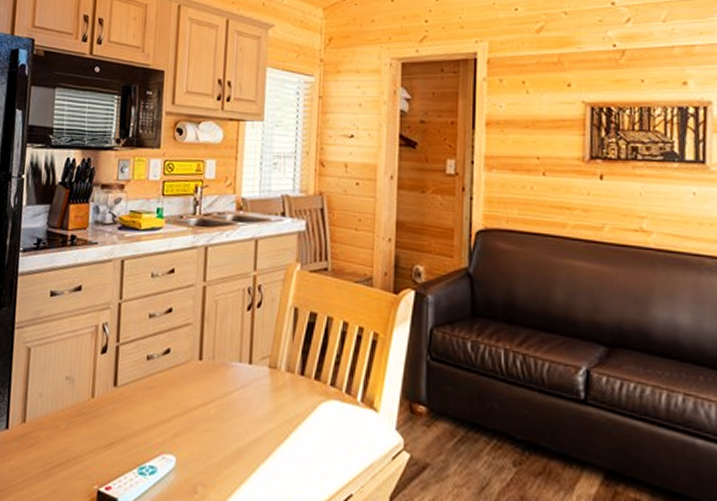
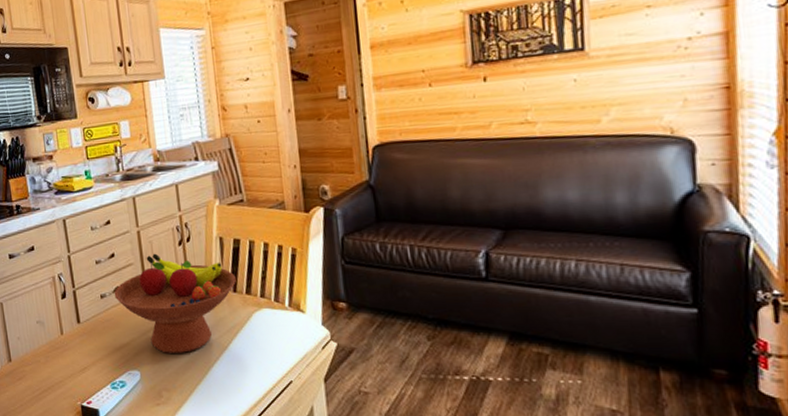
fruit bowl: none [163,315,306,442] -> present [114,253,236,353]

